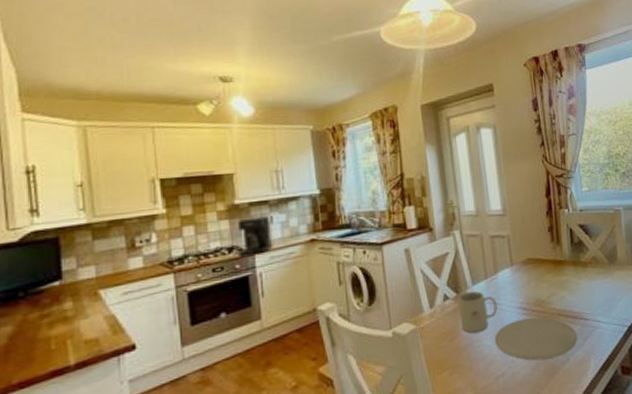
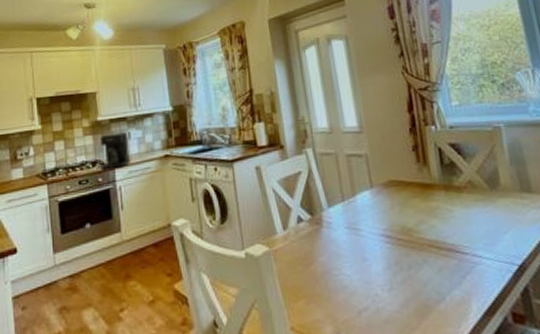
mug: present [458,291,498,333] -> none [313,214,357,260]
plate: present [495,317,578,361] -> none [355,247,454,297]

